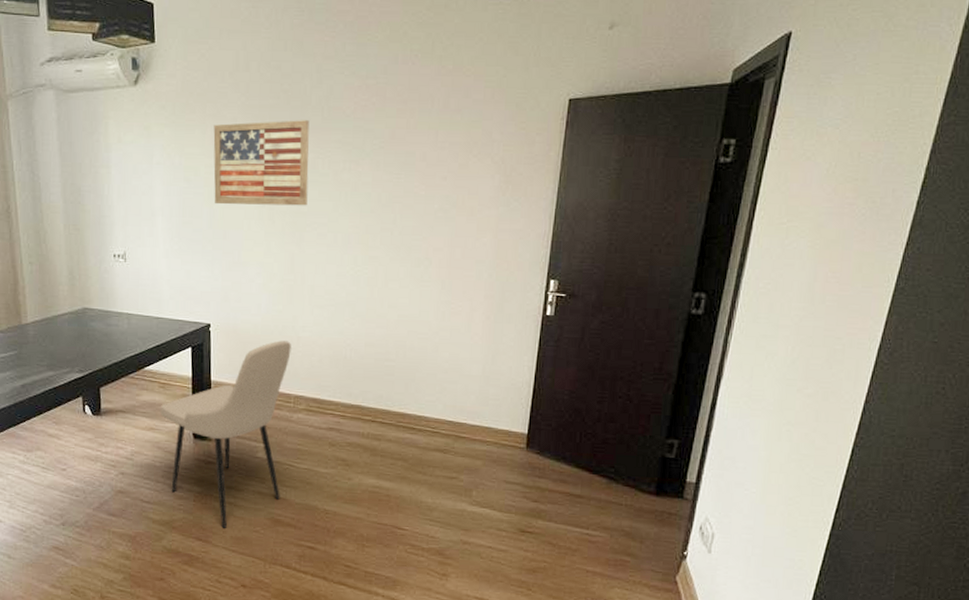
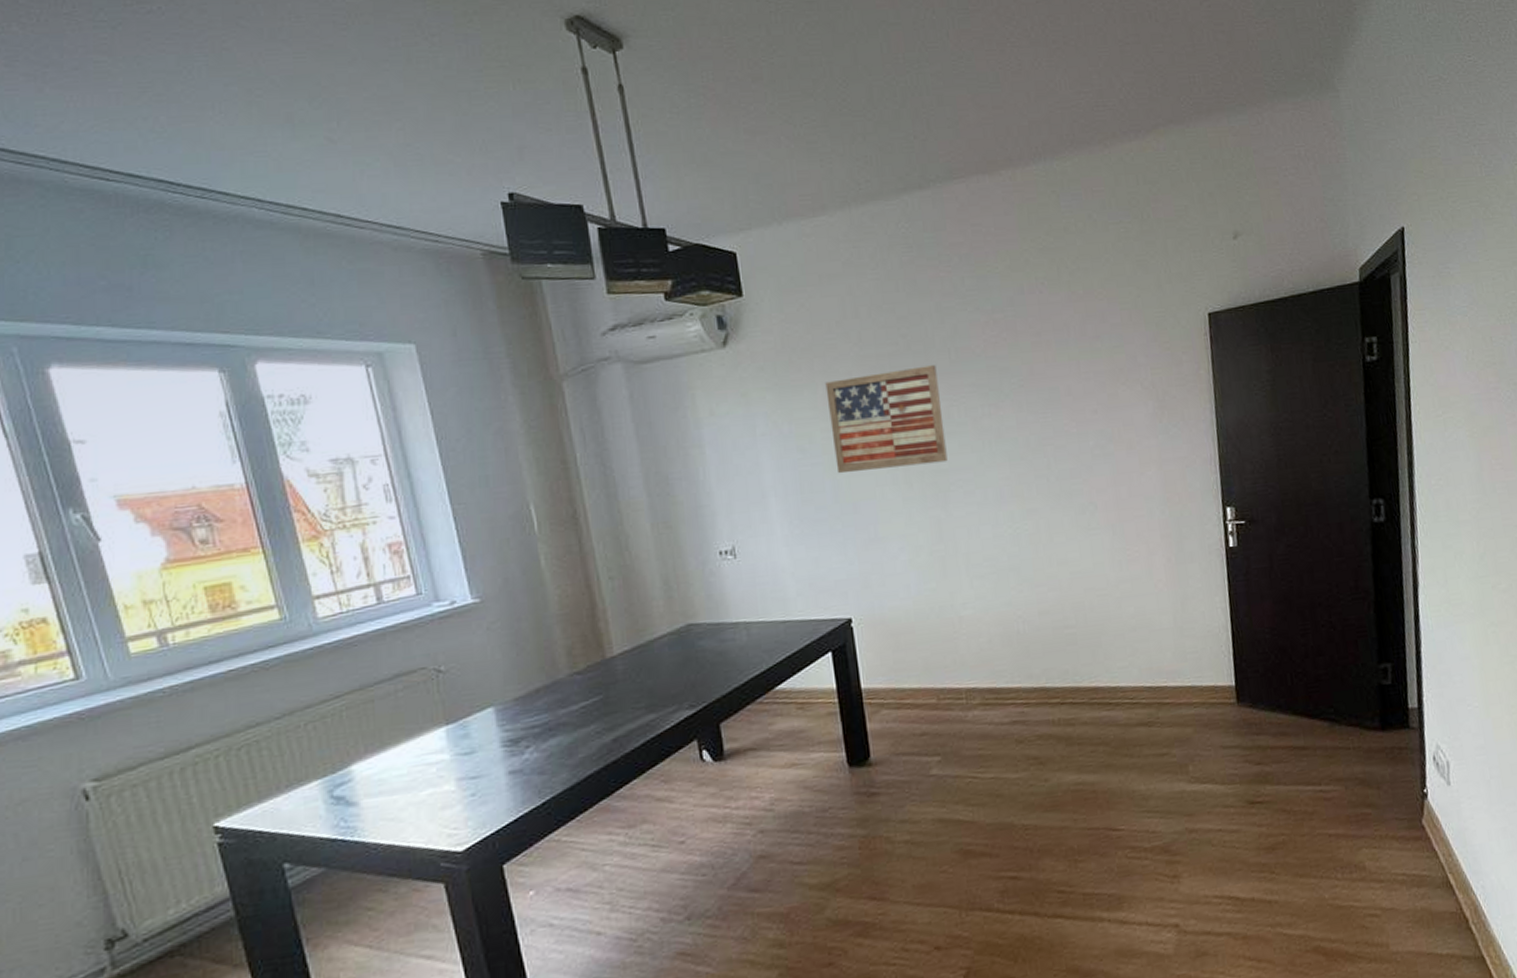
dining chair: present [159,340,291,528] -> none [800,624,967,877]

